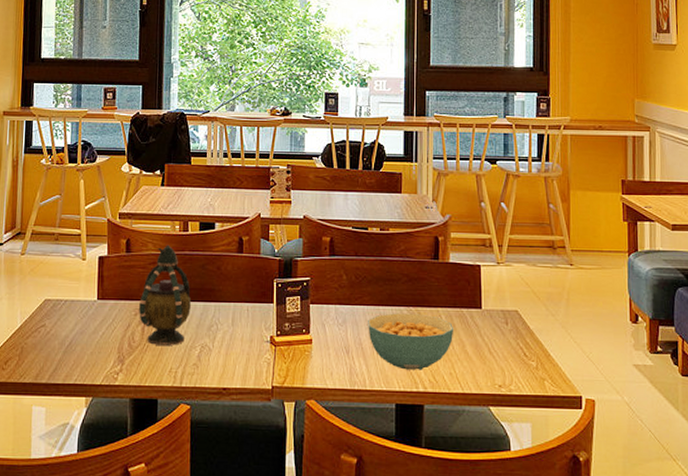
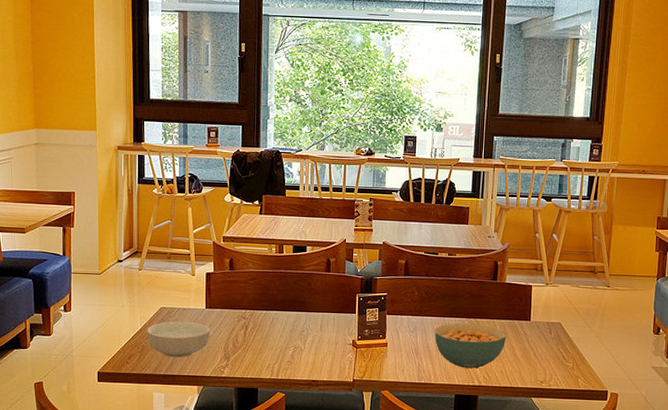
cereal bowl: none [27,316,102,362] -> present [147,321,210,358]
teapot: present [139,244,191,345] -> none [241,264,286,346]

